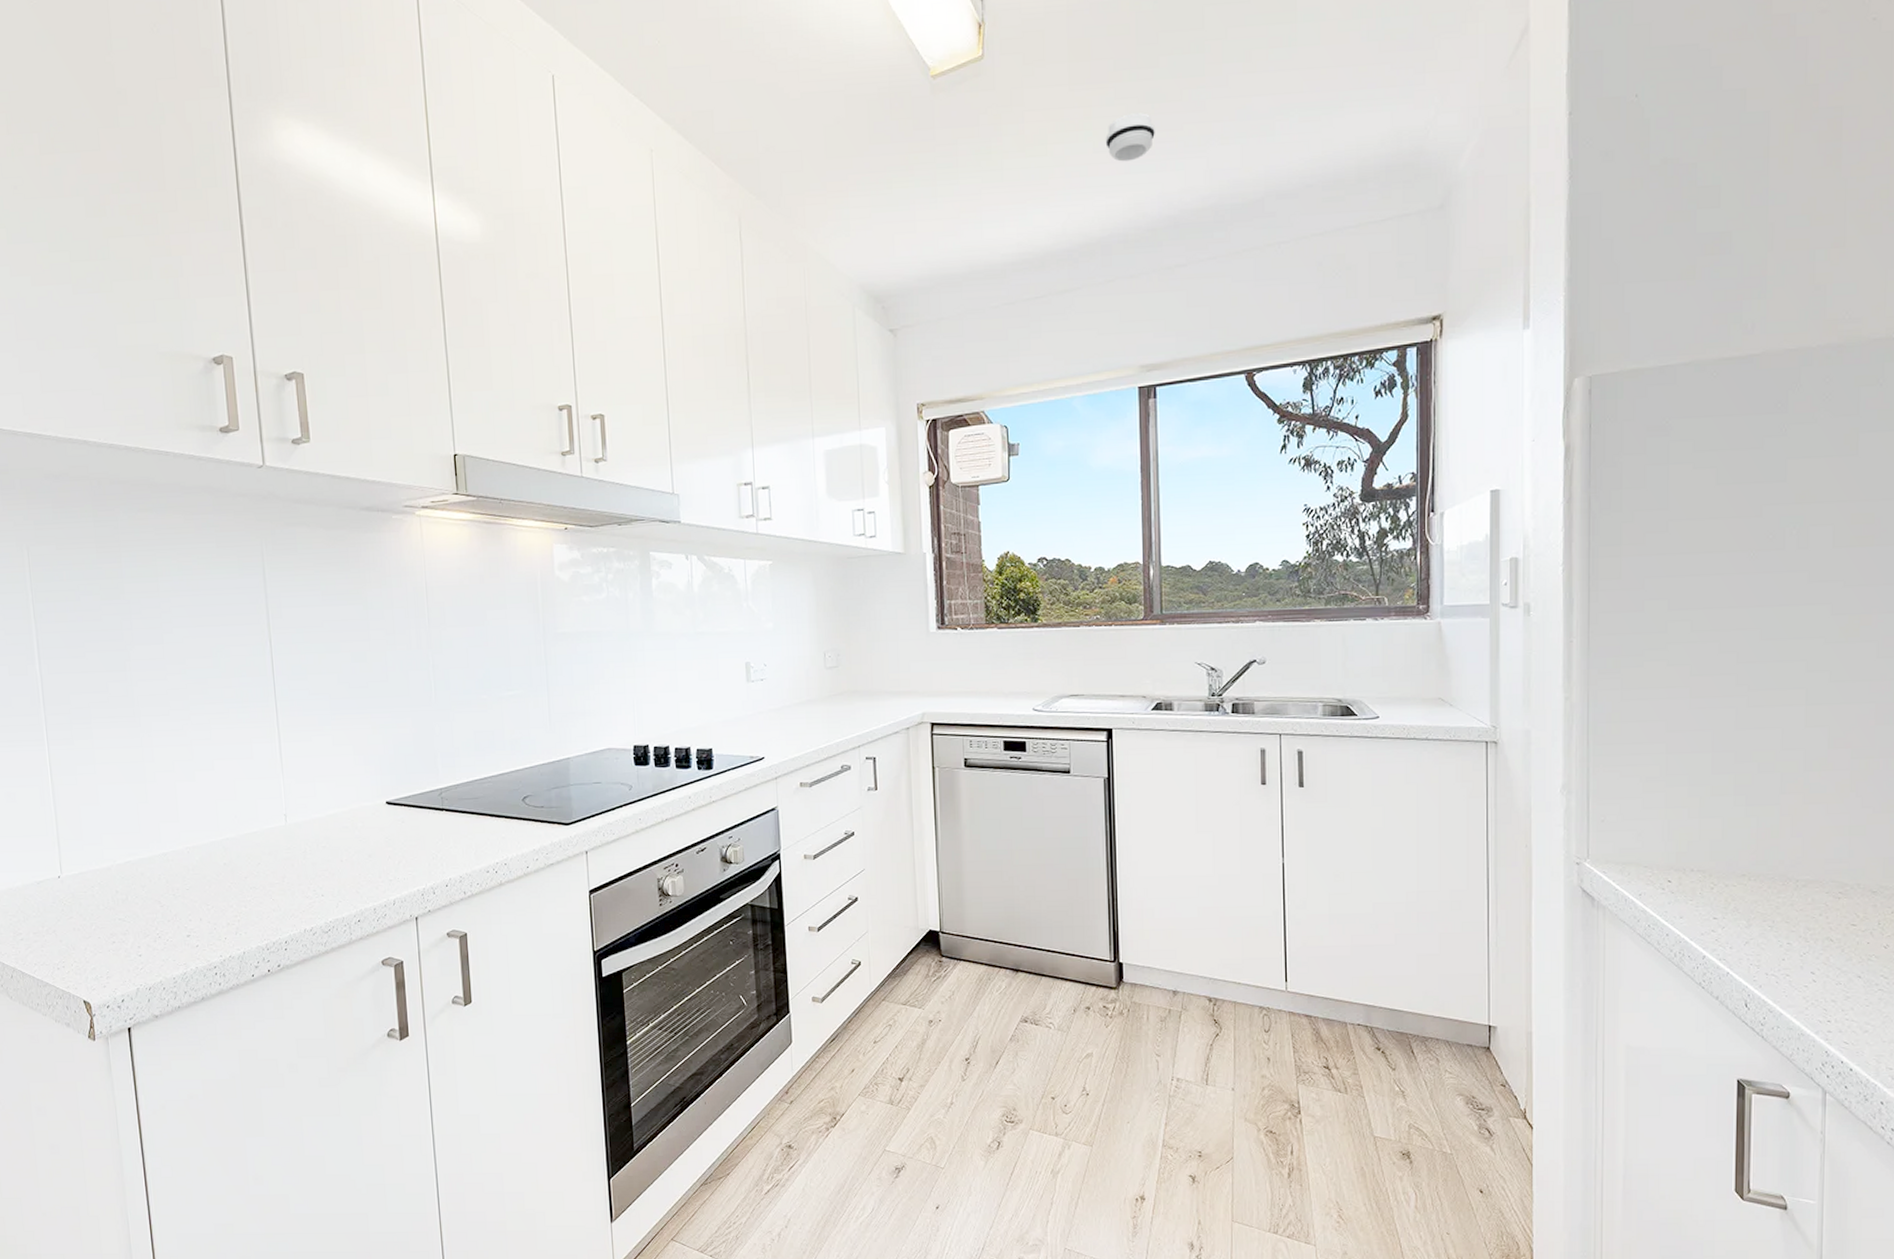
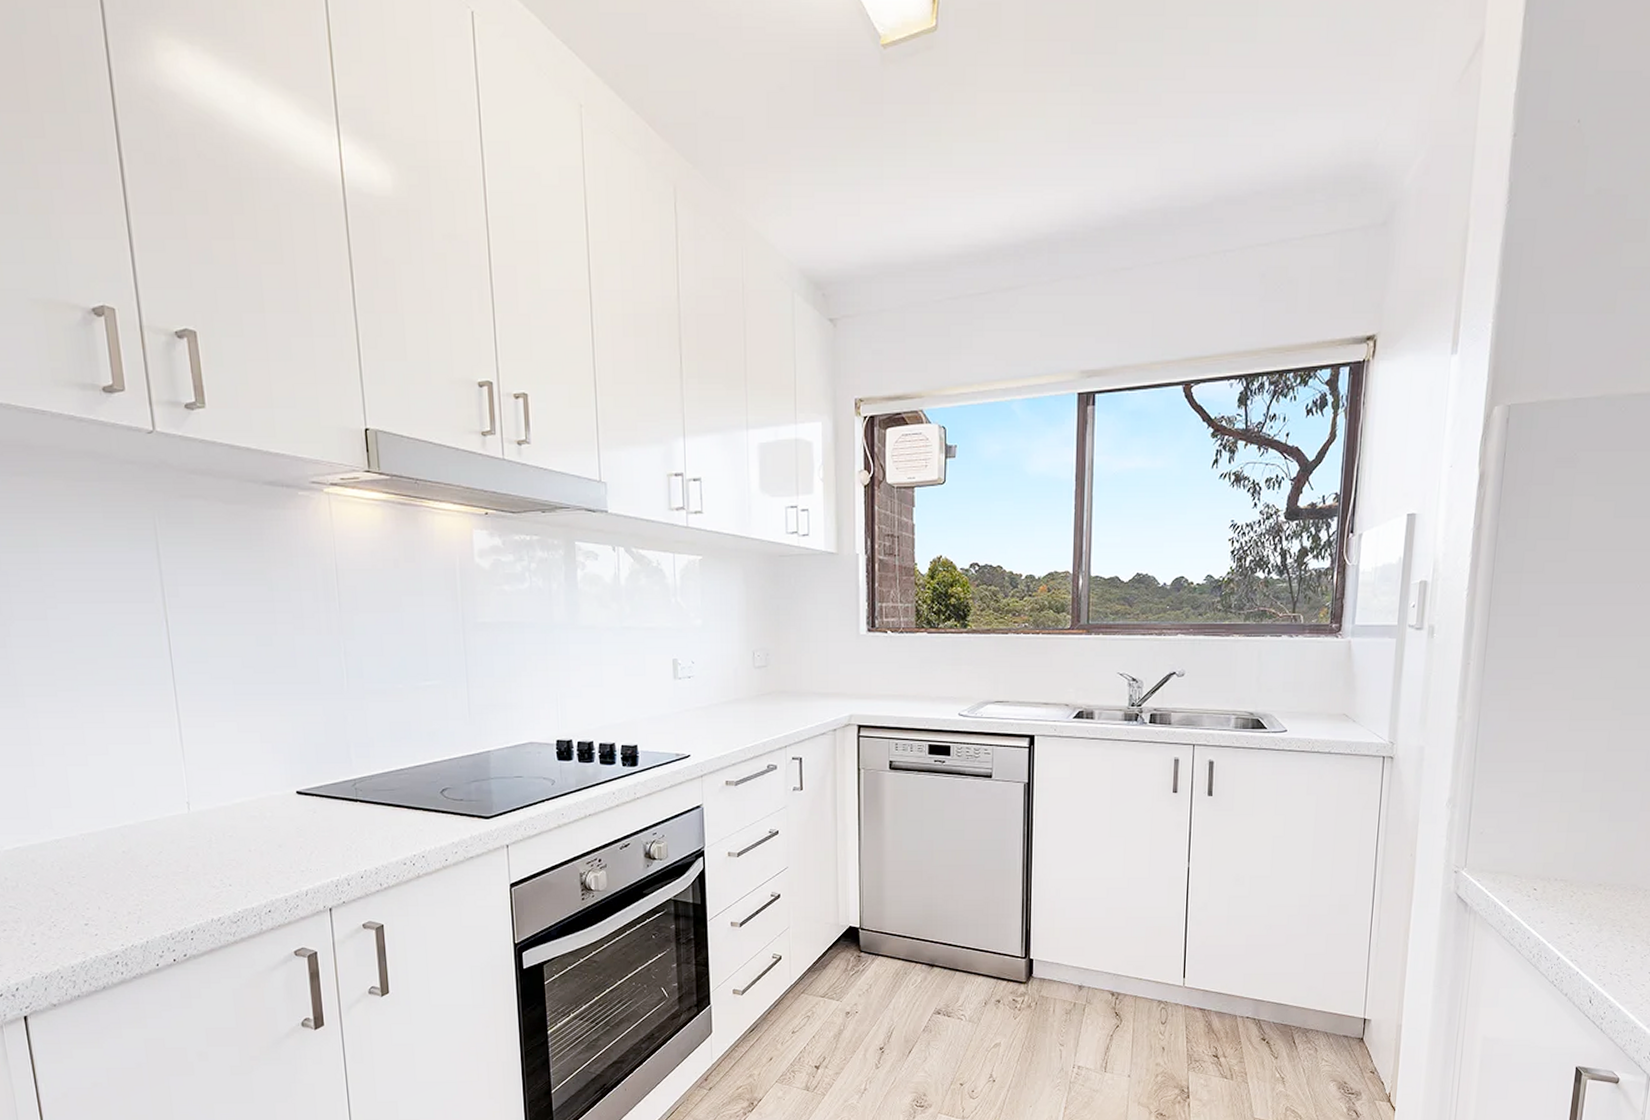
smoke detector: present [1105,113,1155,162] -> none [1058,102,1109,154]

